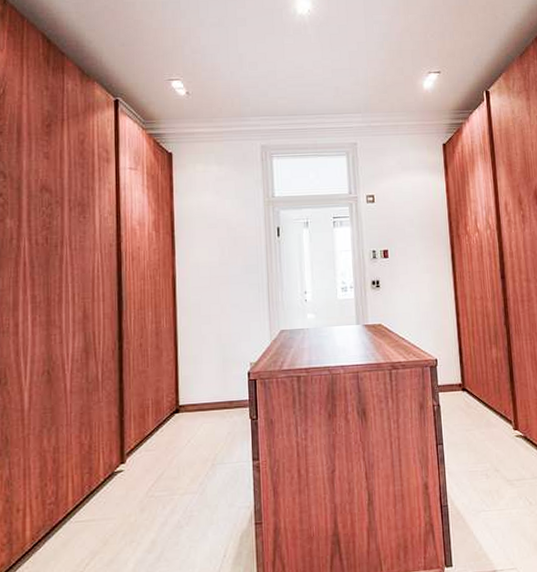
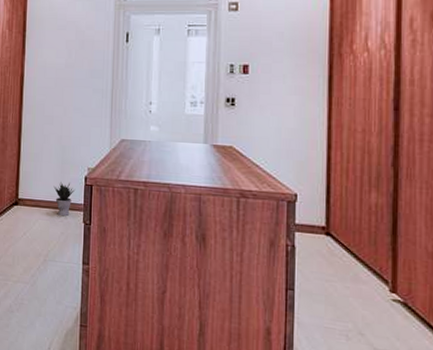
potted plant: none [216,380,239,416] -> present [53,181,76,217]

